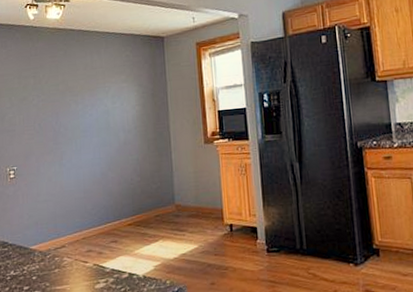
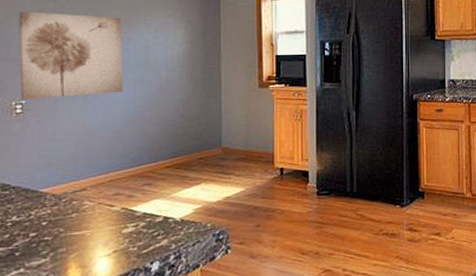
wall art: none [9,86,90,166] -> present [19,11,123,100]

